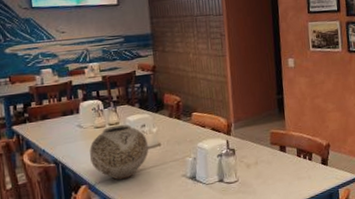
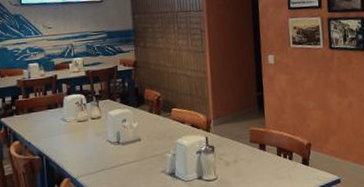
vase: present [90,124,149,180] -> none [72,119,130,175]

